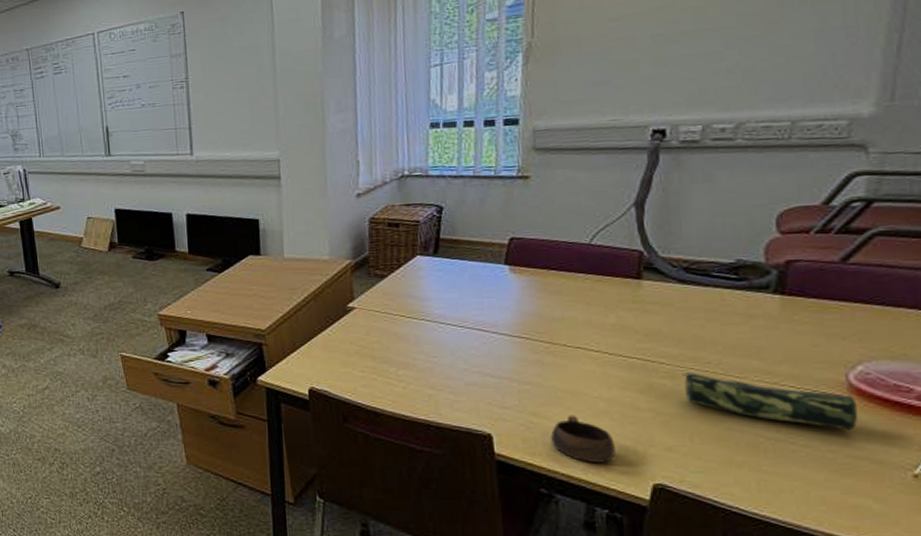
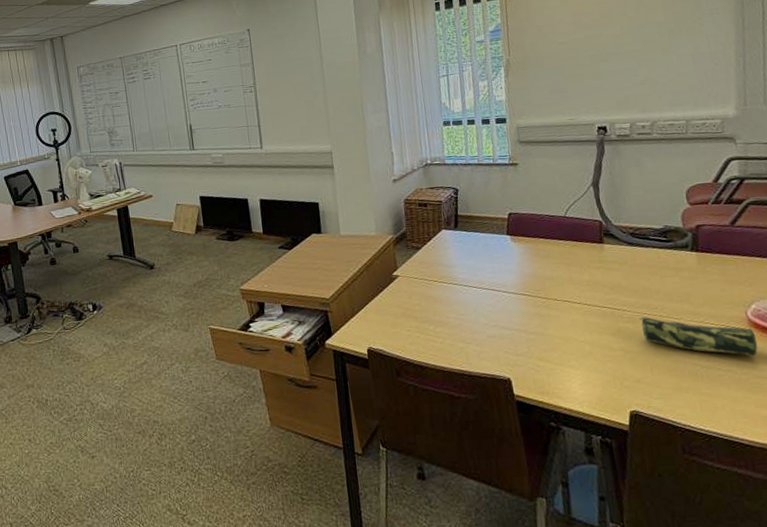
cup: present [551,415,616,462] -> none [553,357,601,397]

